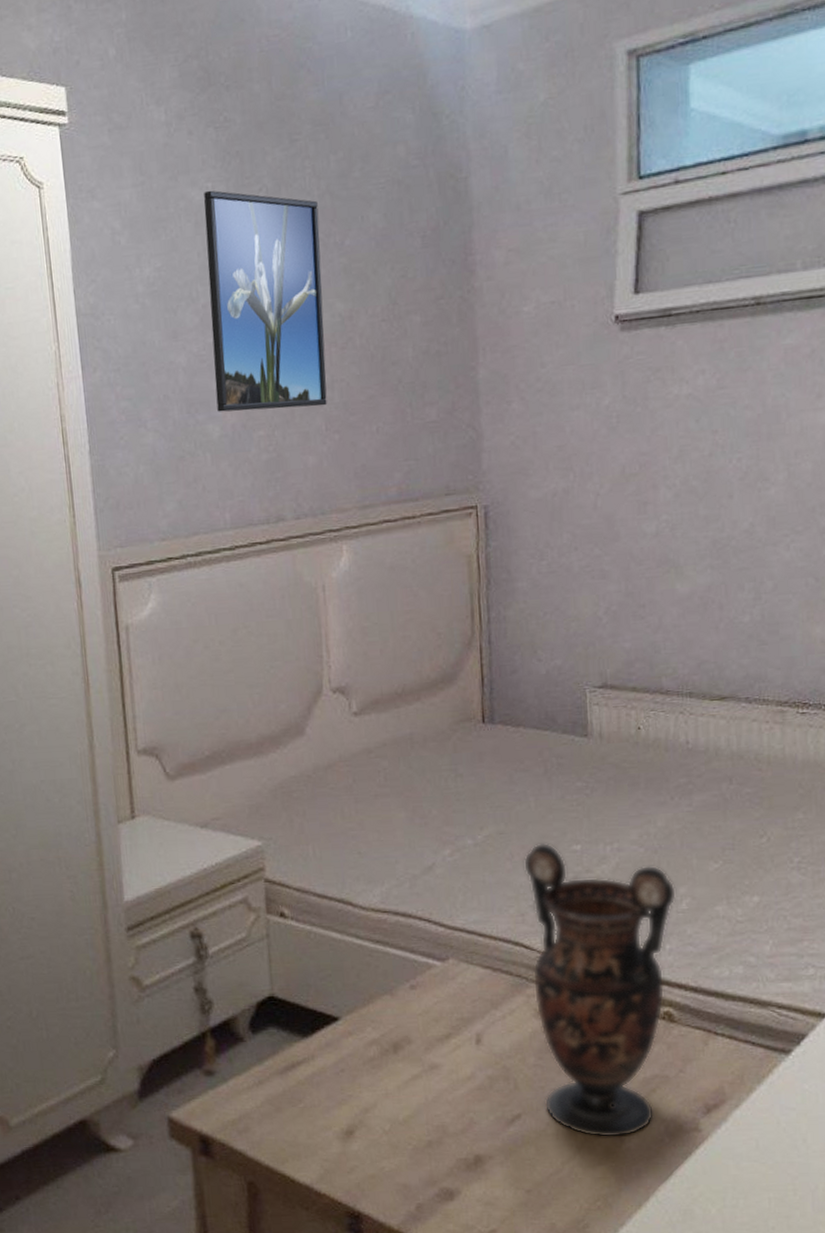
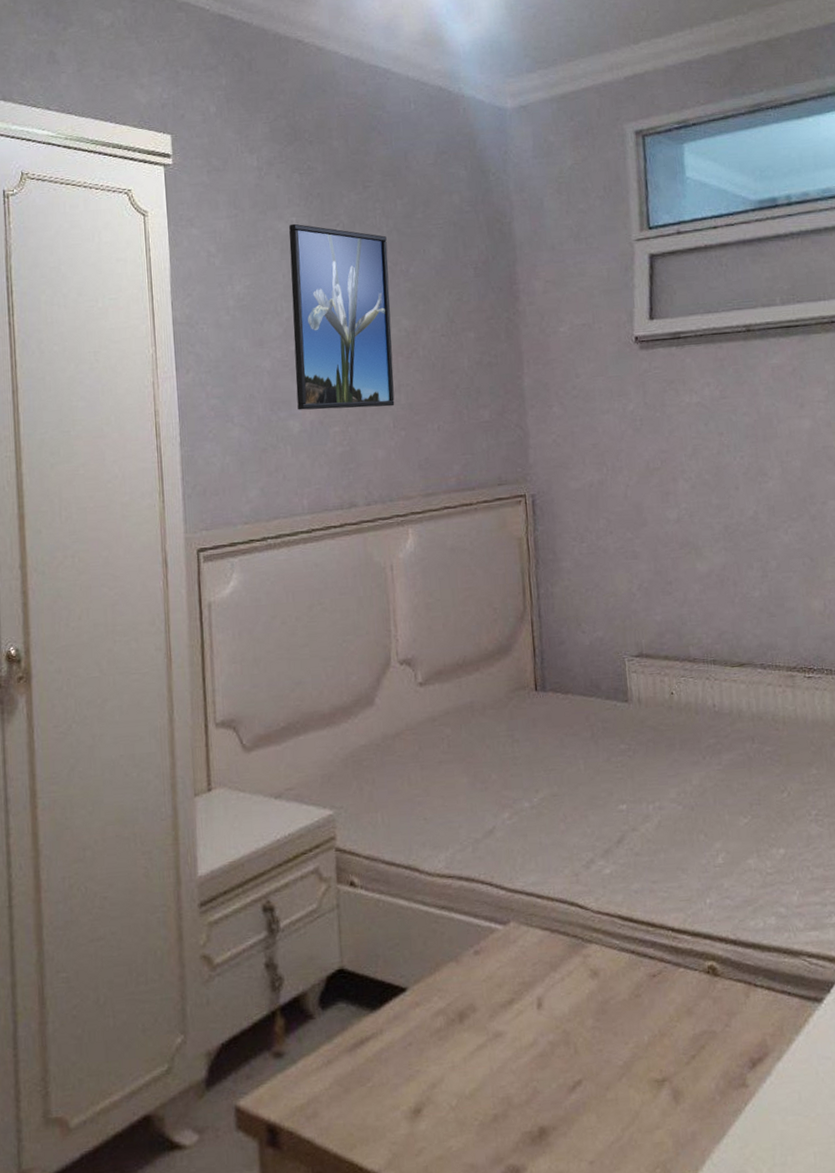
vase: present [523,842,677,1138] -> none [575,803,713,1100]

